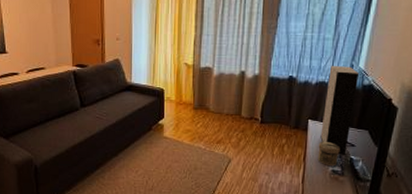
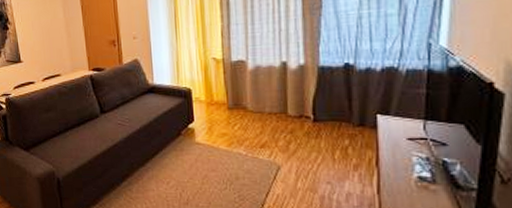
jar: present [317,141,340,167] -> none [394,140,427,172]
speaker: present [320,65,360,155] -> none [395,45,442,157]

